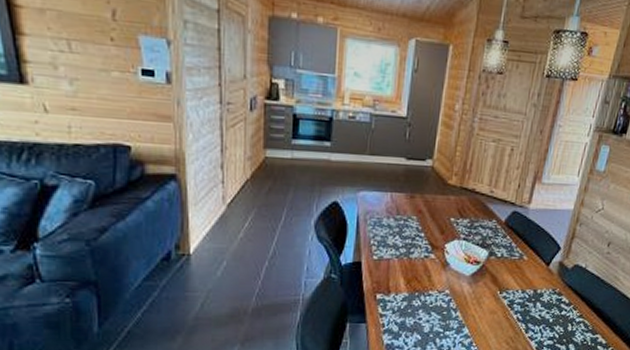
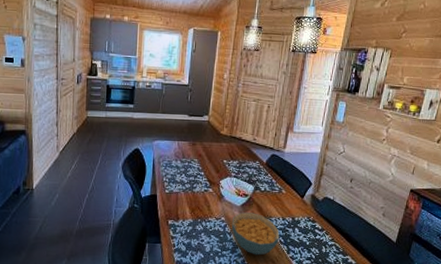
cereal bowl: none [457,284,518,336] -> present [231,212,280,256]

